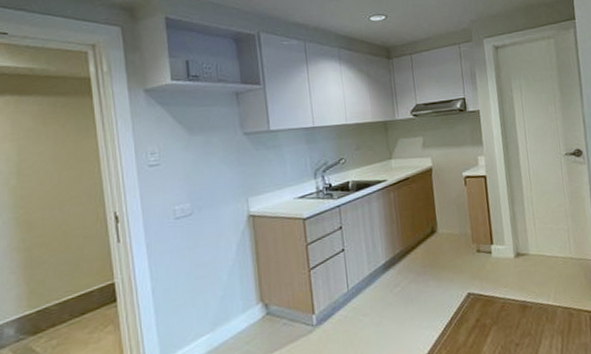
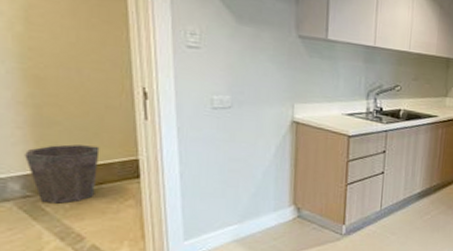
waste bin: none [18,277,81,344] -> present [25,144,100,204]

